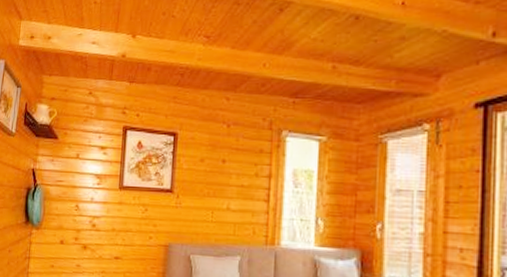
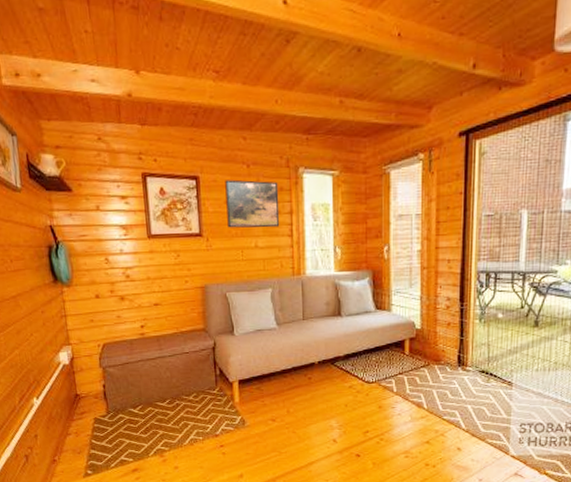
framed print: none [200,138,259,191] -> present [225,179,280,228]

